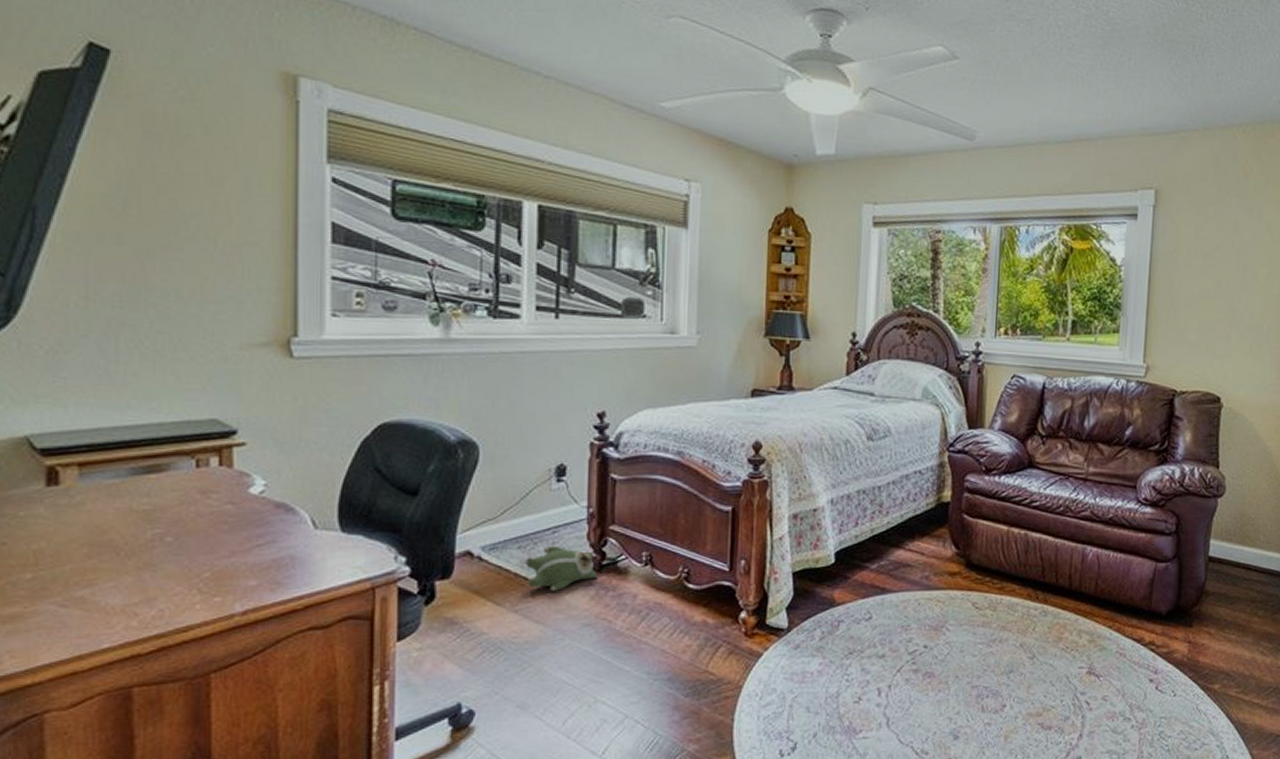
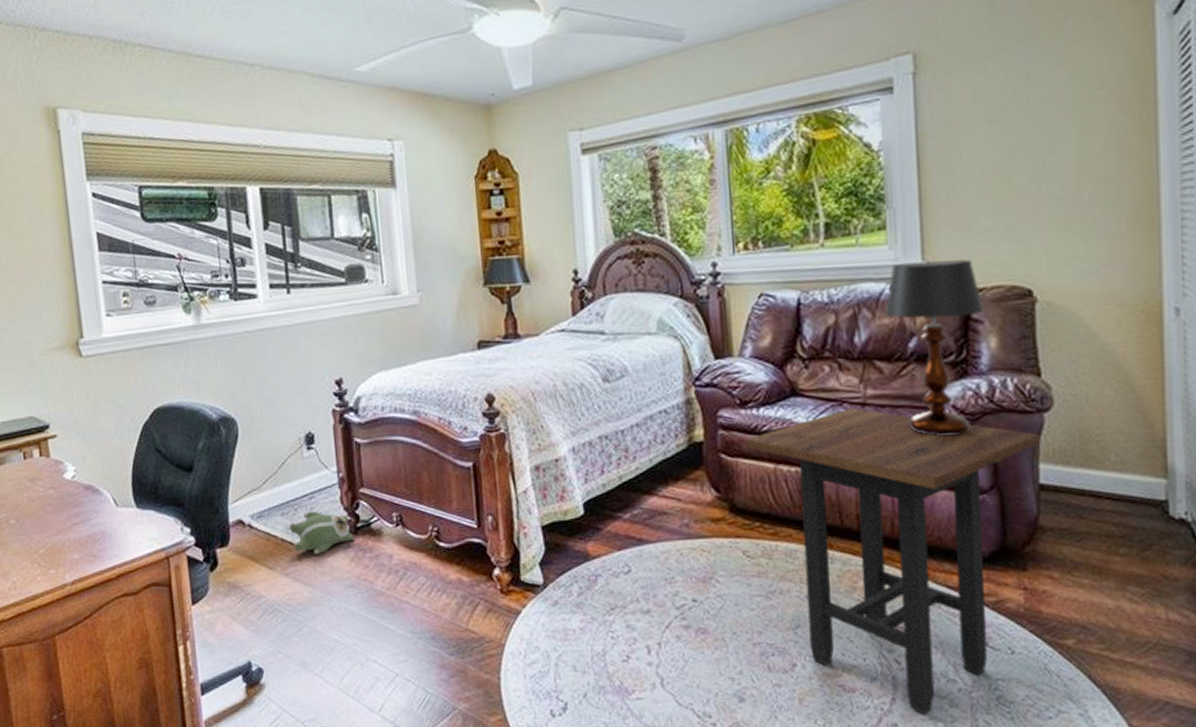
side table: none [986,482,1213,749] -> present [746,407,1039,715]
table lamp: none [1110,363,1185,512] -> present [885,258,985,436]

